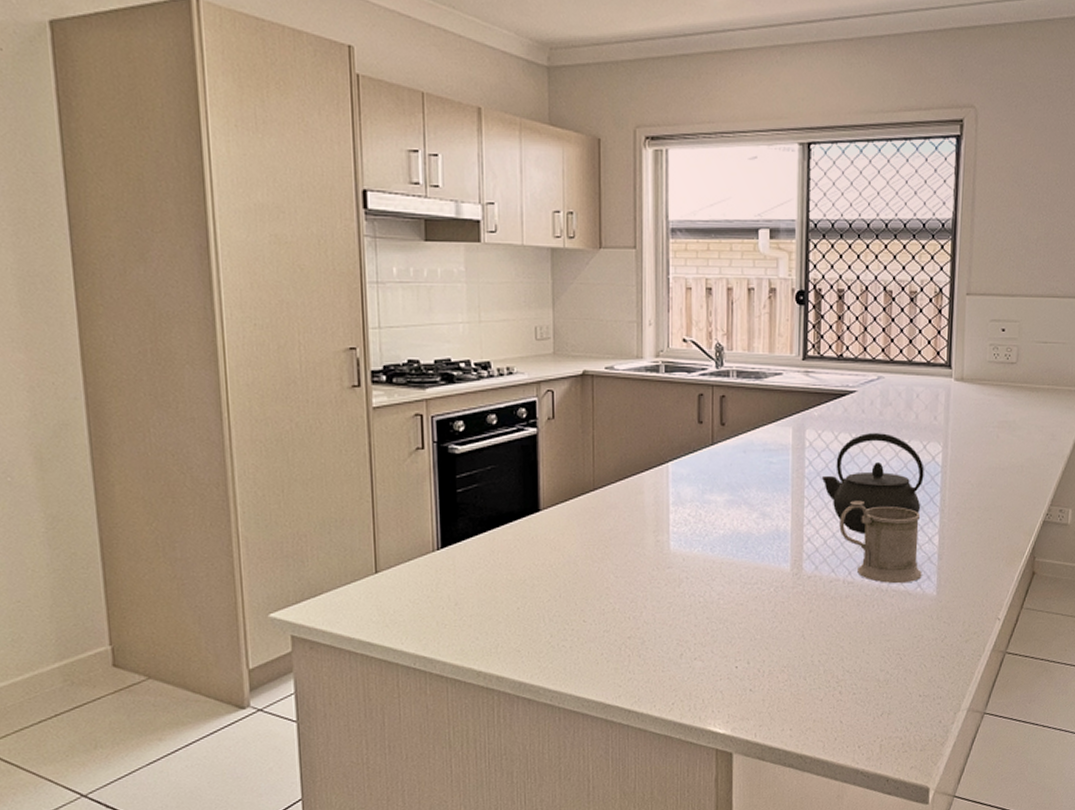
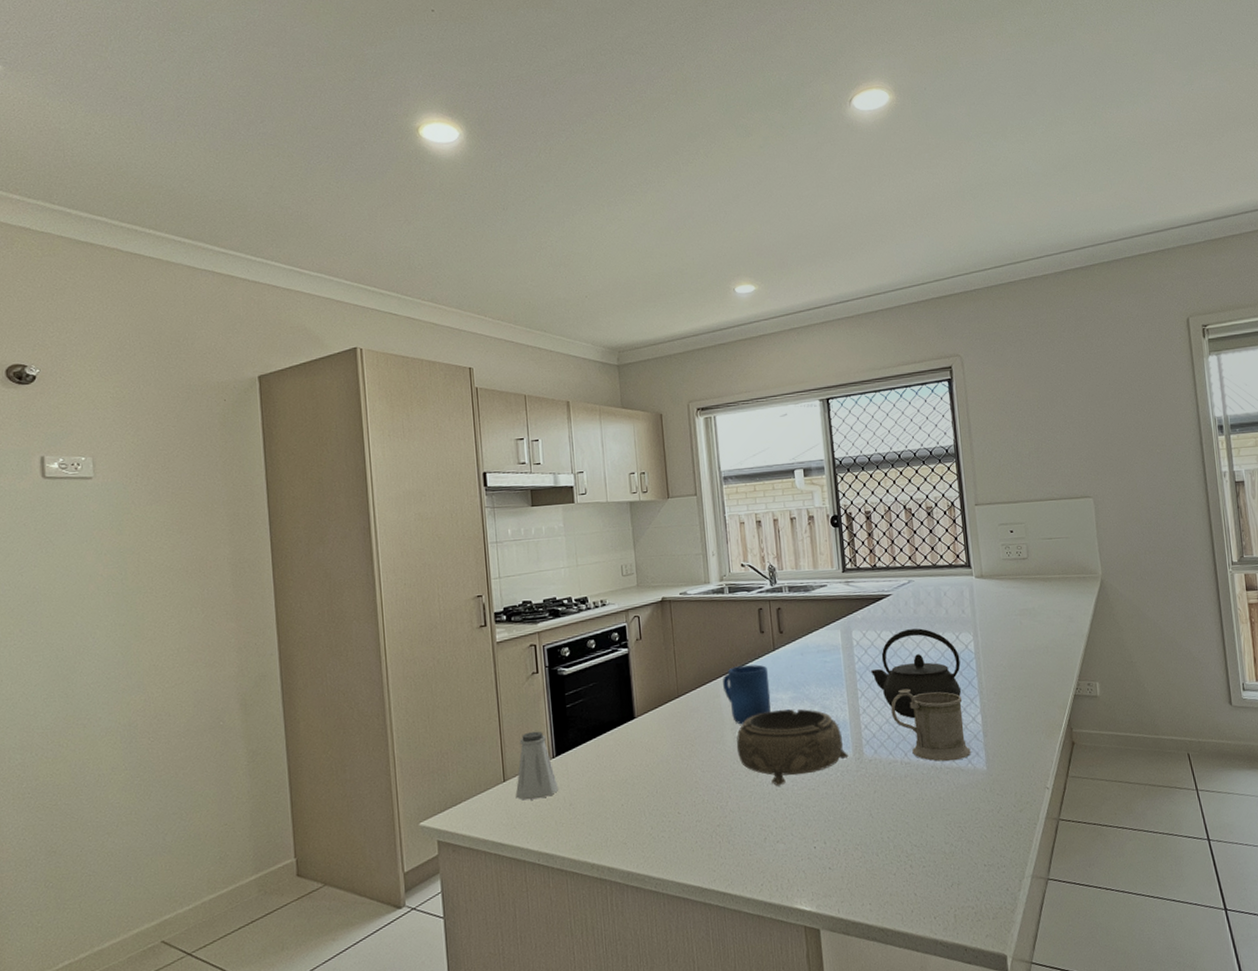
saltshaker: none [389,517,442,596] -> present [515,731,558,801]
mug: none [647,460,703,527] -> present [722,664,771,725]
decorative bowl: none [658,514,785,599] -> present [736,708,849,787]

